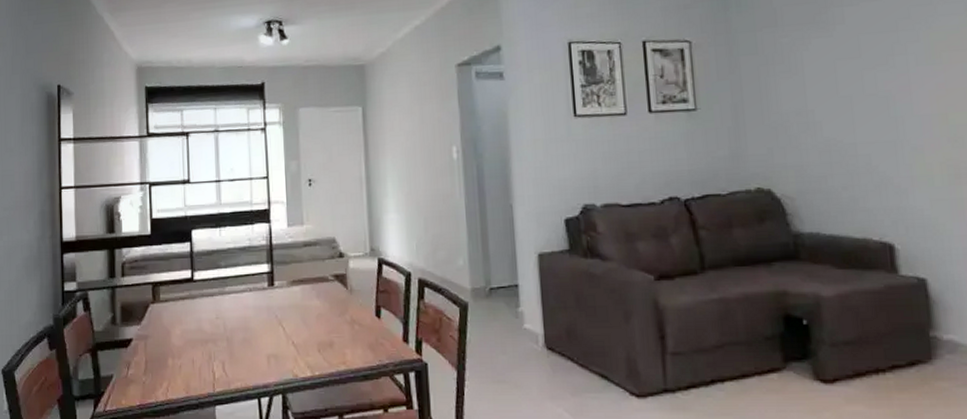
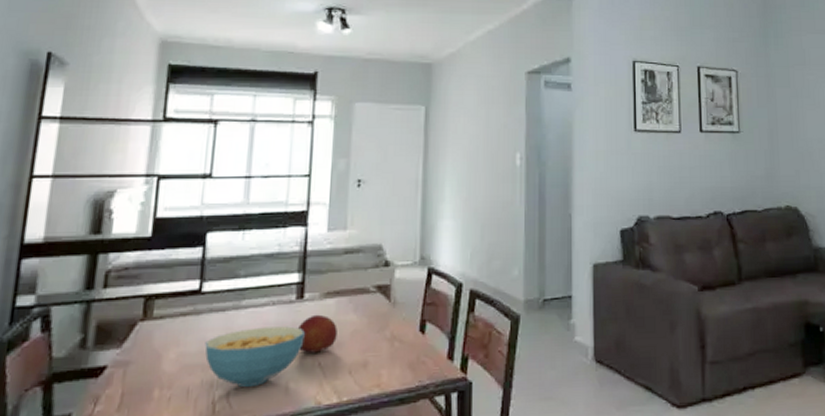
cereal bowl: none [201,309,278,360] -> present [205,326,305,388]
fruit: none [271,299,305,334] -> present [297,314,338,354]

